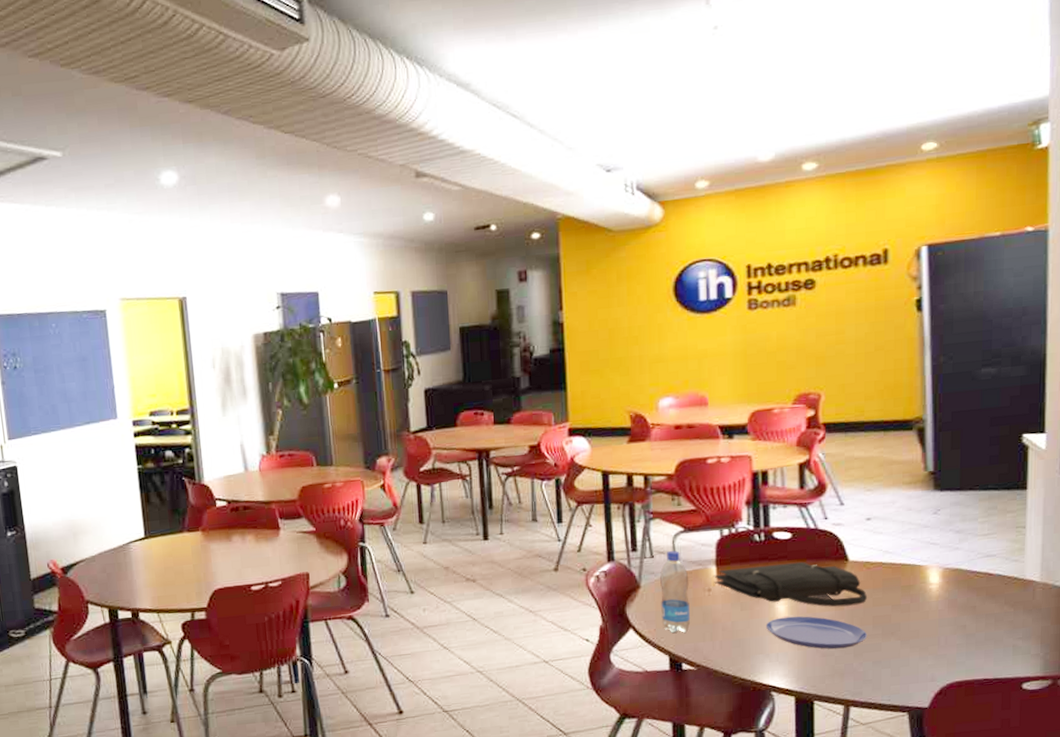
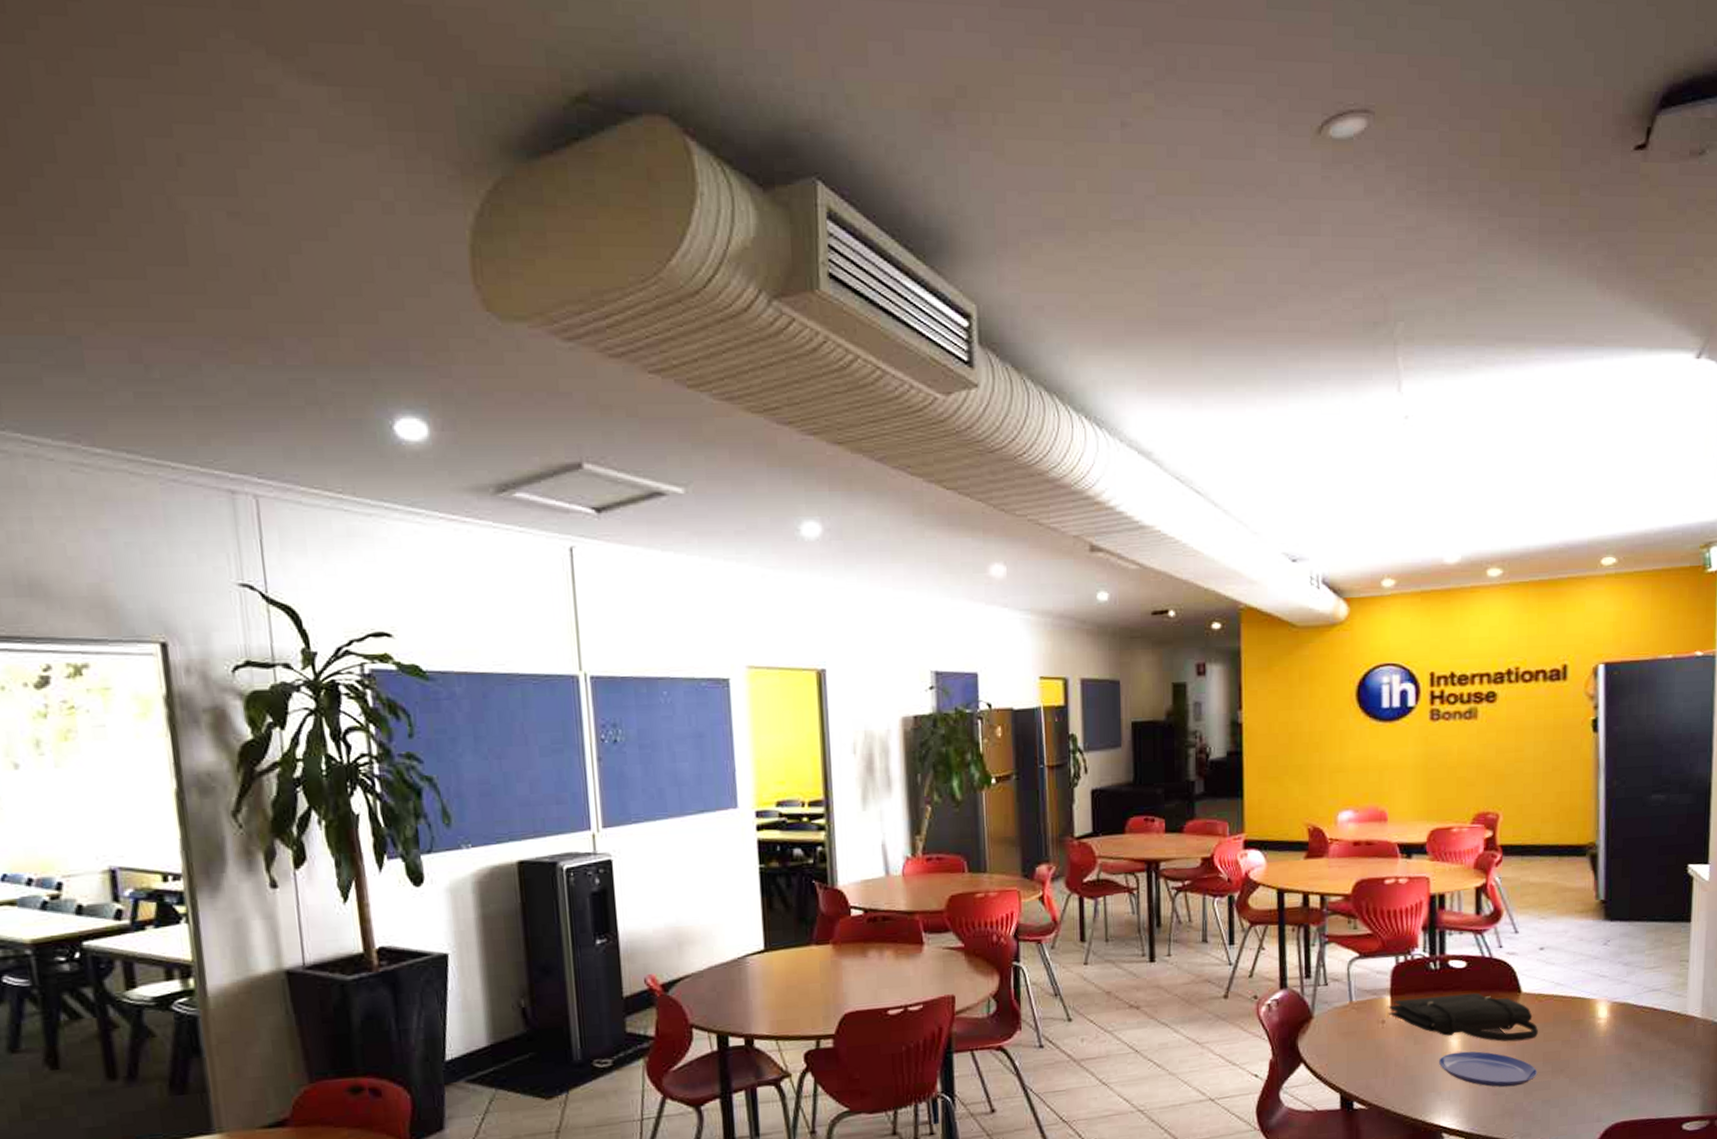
bottle: present [660,550,691,633] -> none [1334,977,1364,1068]

